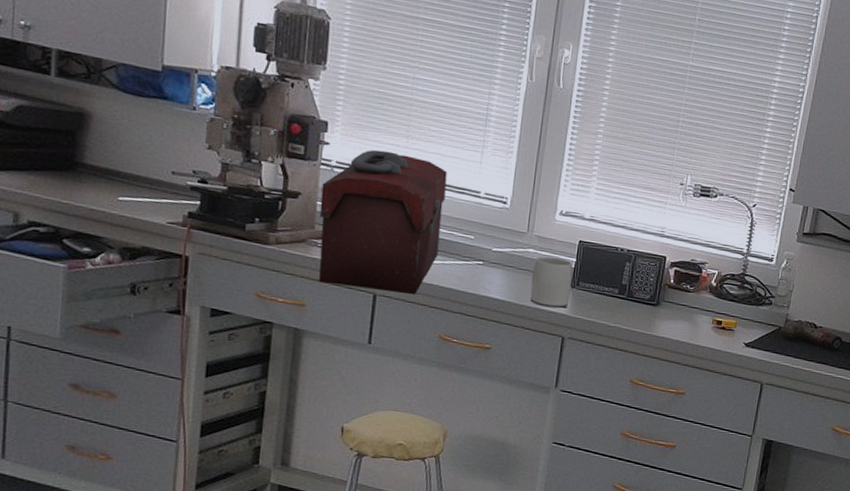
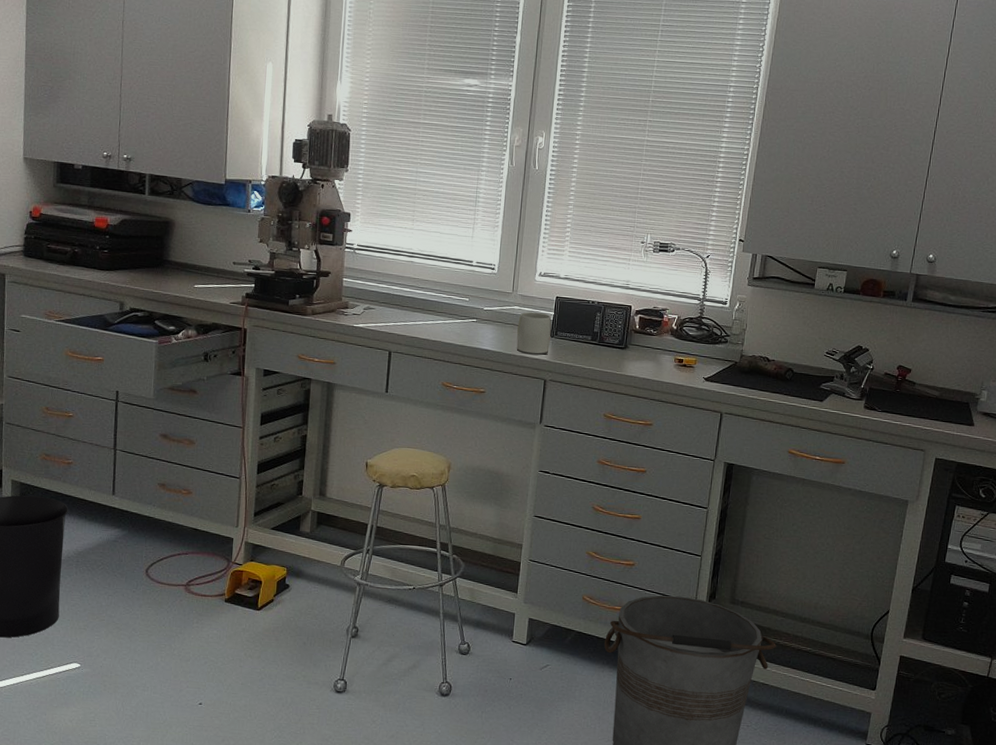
toolbox: present [318,149,448,296] -> none [345,233,446,351]

